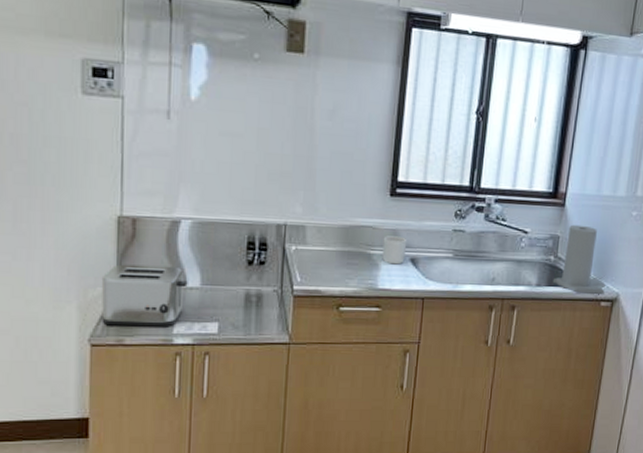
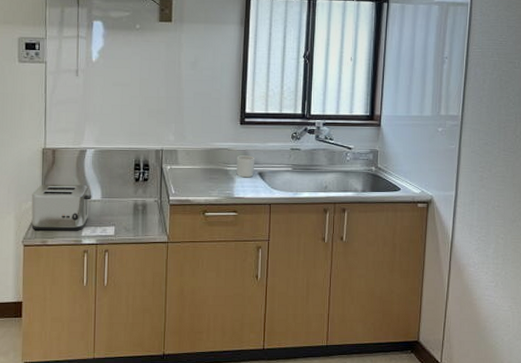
paper towel: present [552,224,605,295] -> none [375,140,420,198]

